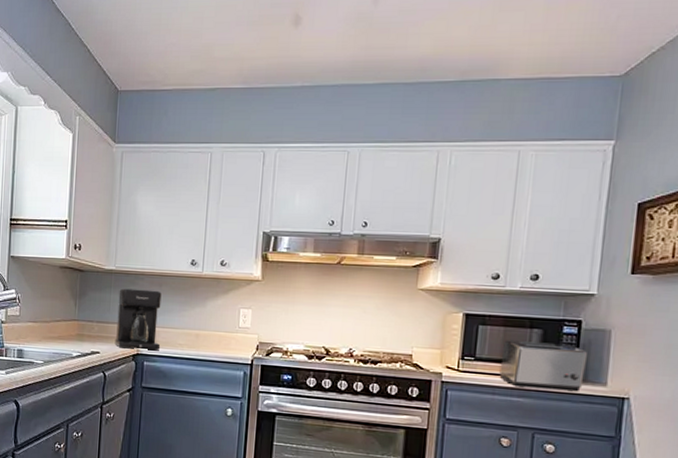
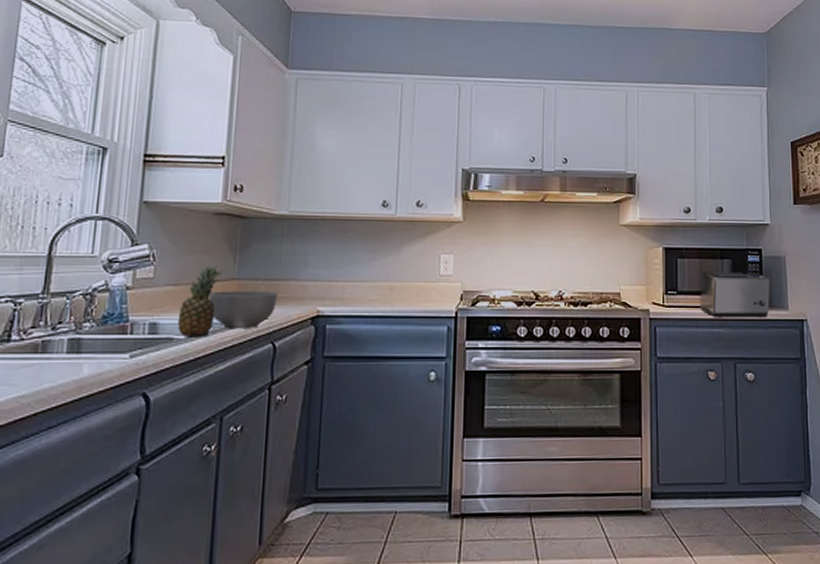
fruit: none [36,307,68,363] -> present [177,264,224,338]
bowl: none [57,328,108,359] -> present [208,291,278,328]
coffee maker: present [114,288,162,351] -> none [287,237,347,310]

